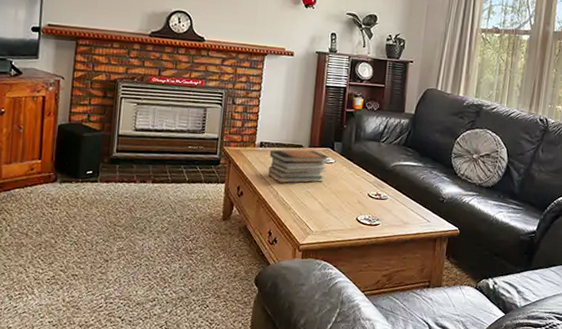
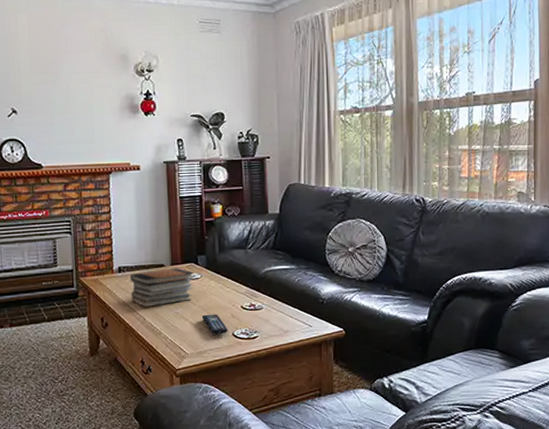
remote control: none [330,197,353,218] -> present [201,314,228,335]

